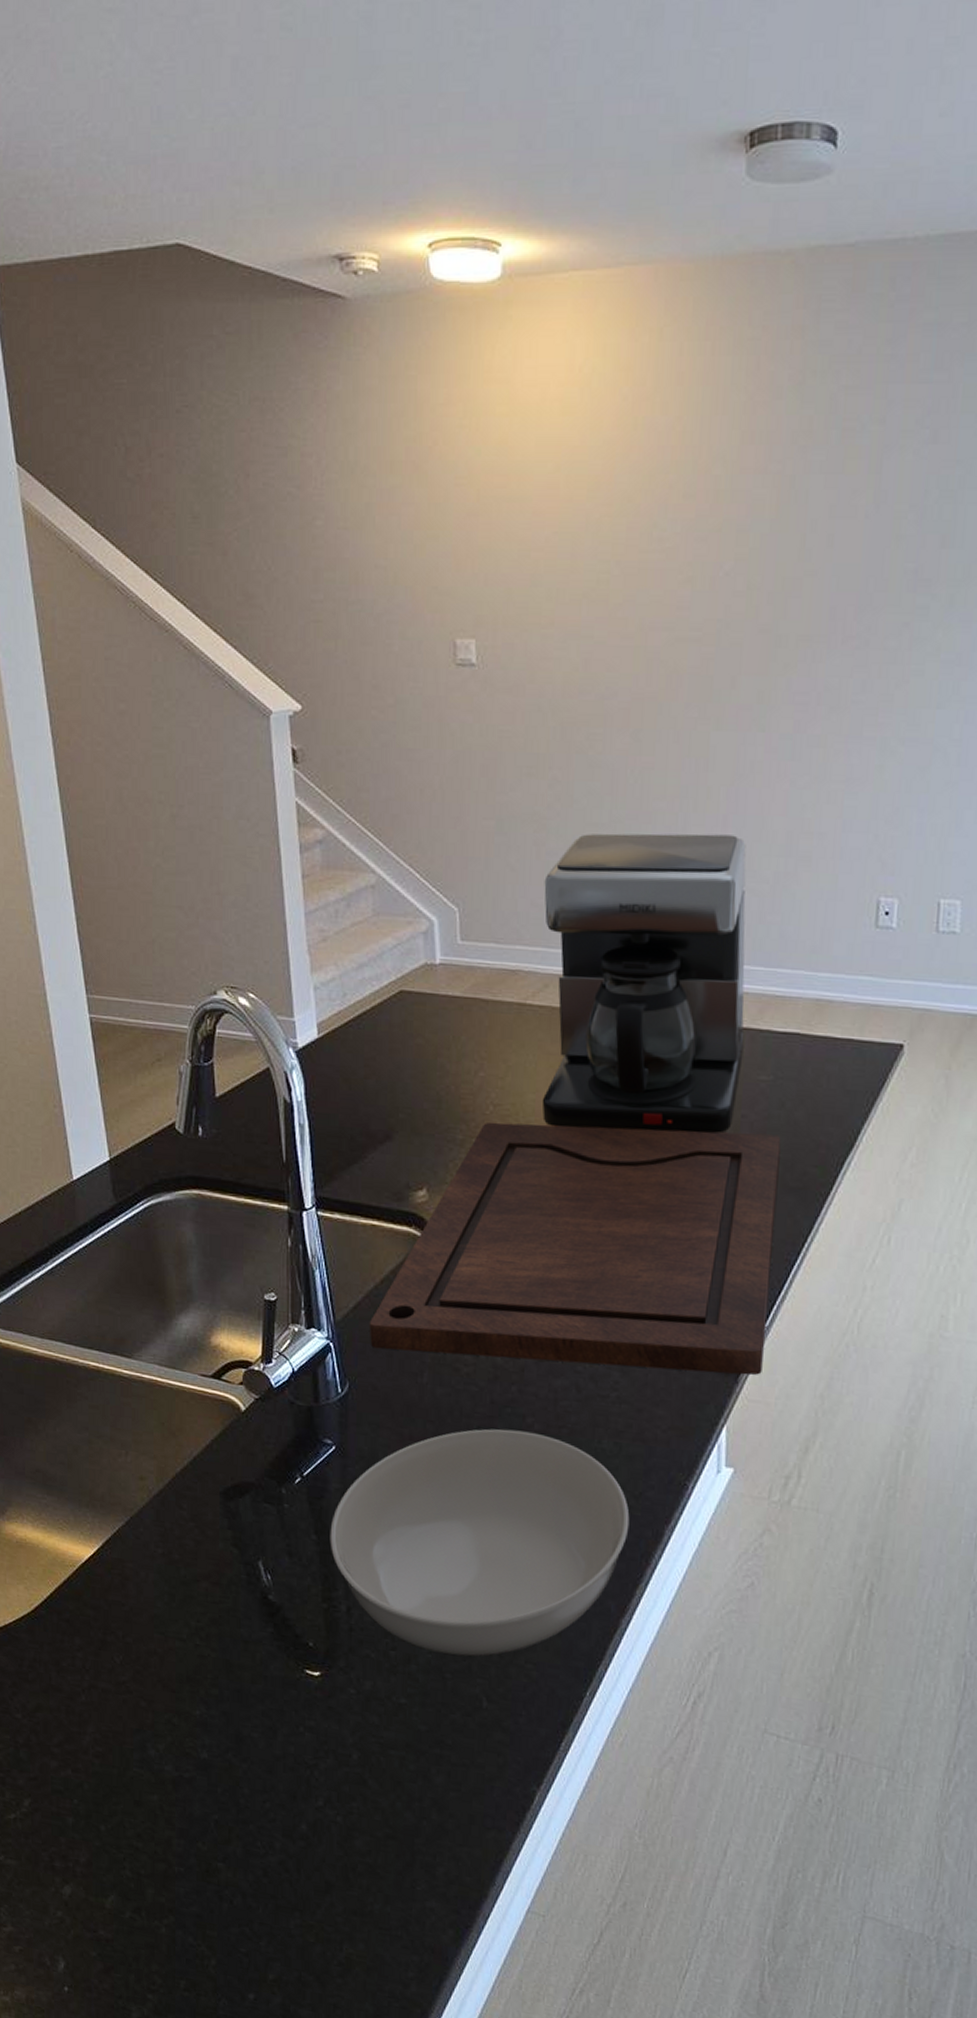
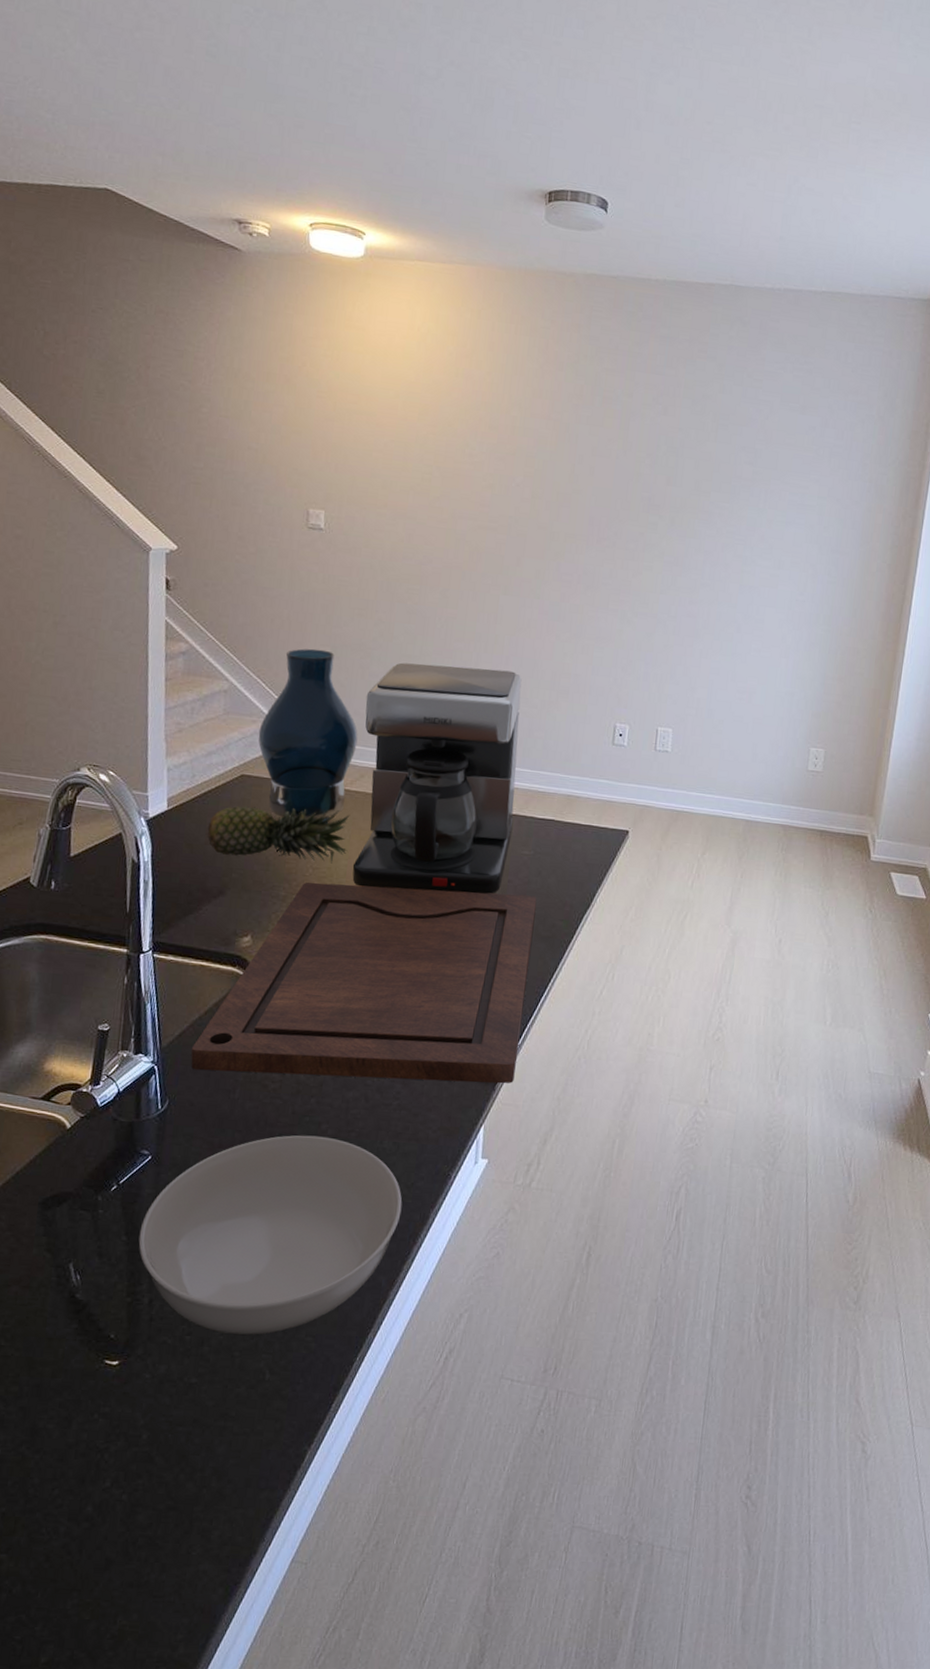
fruit: none [366,1029,535,1099] -> present [207,806,350,864]
vase: none [416,824,537,1049] -> present [258,648,358,824]

